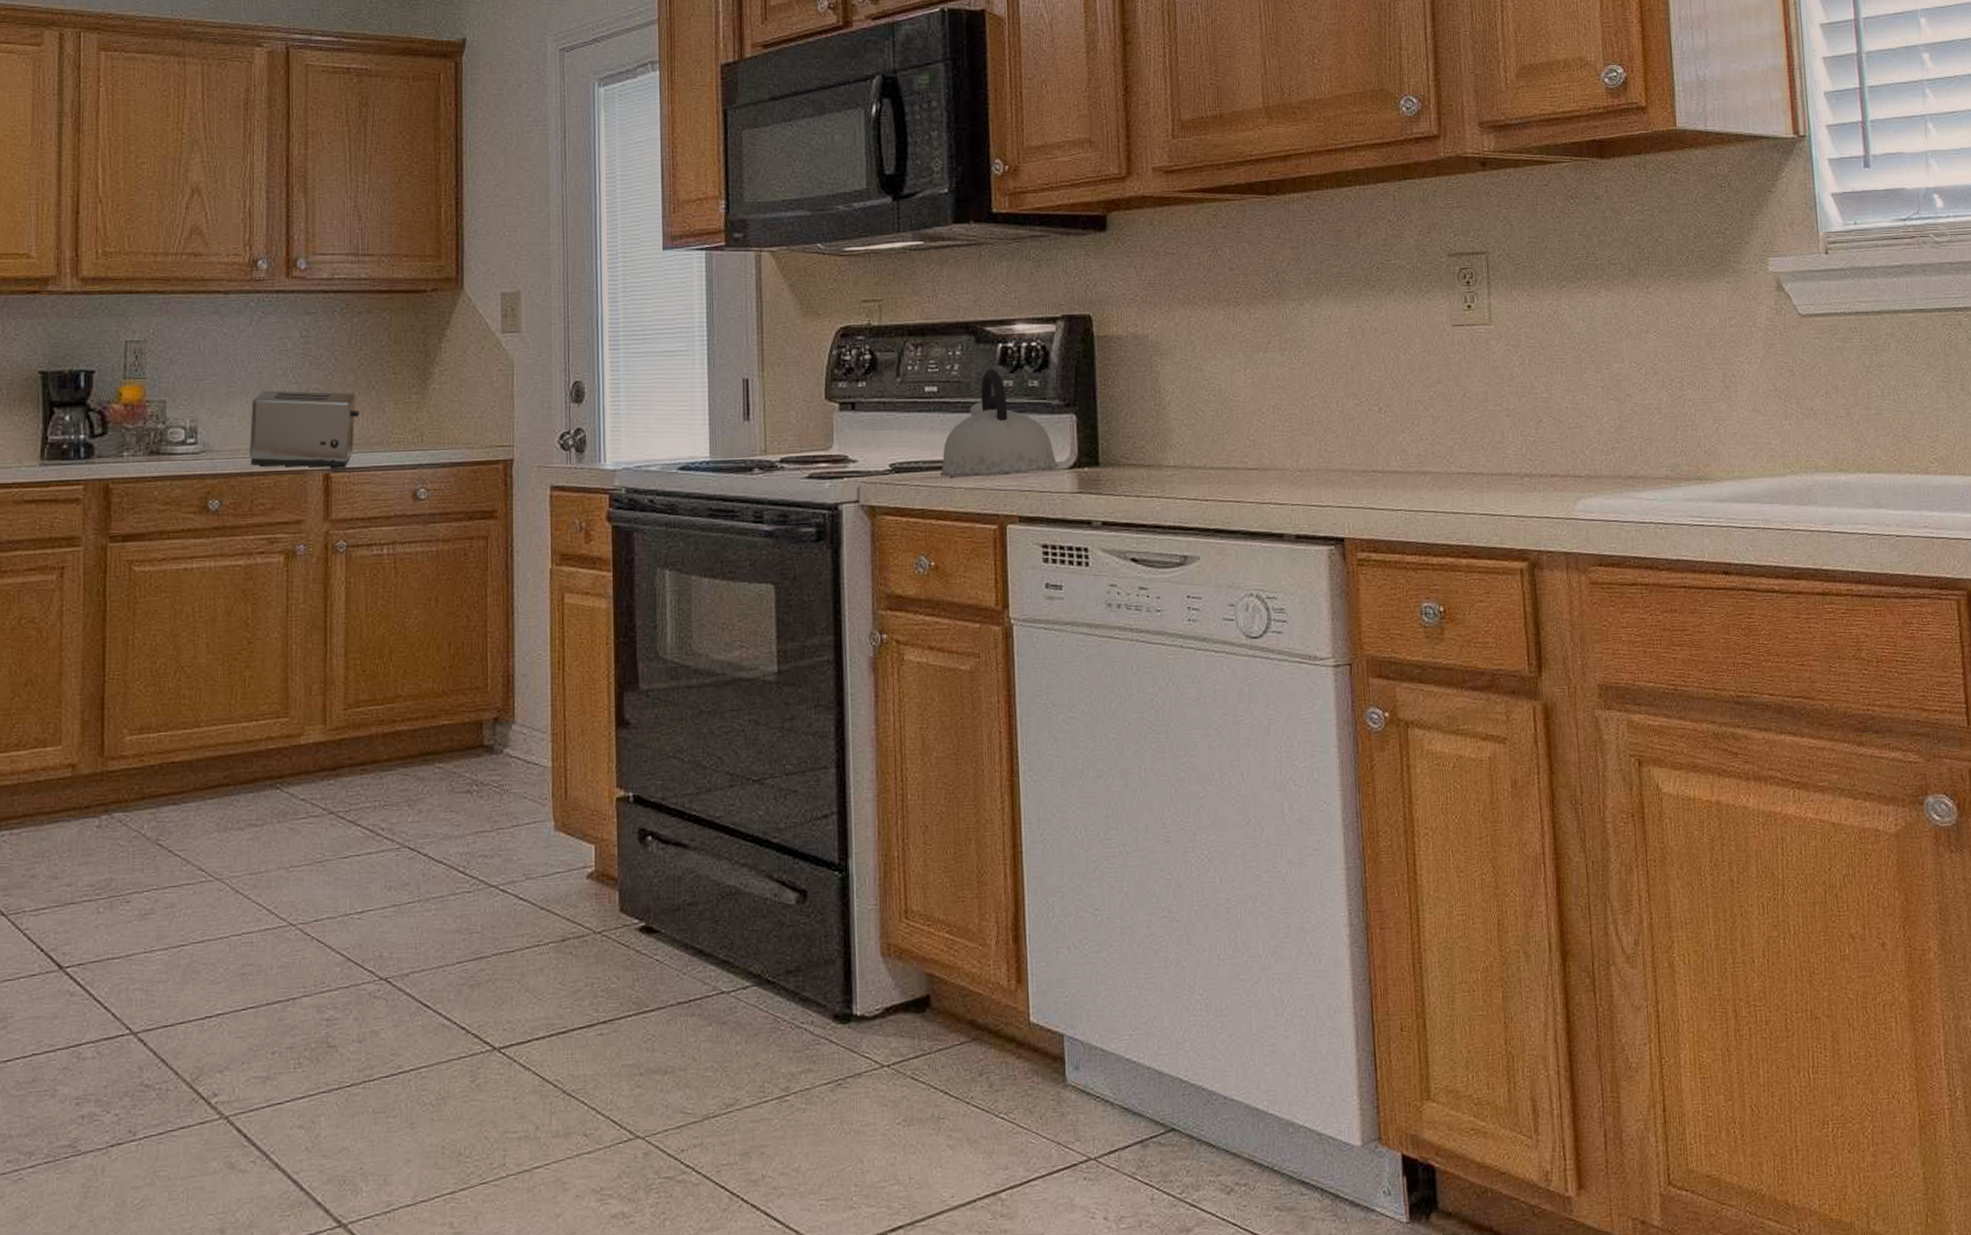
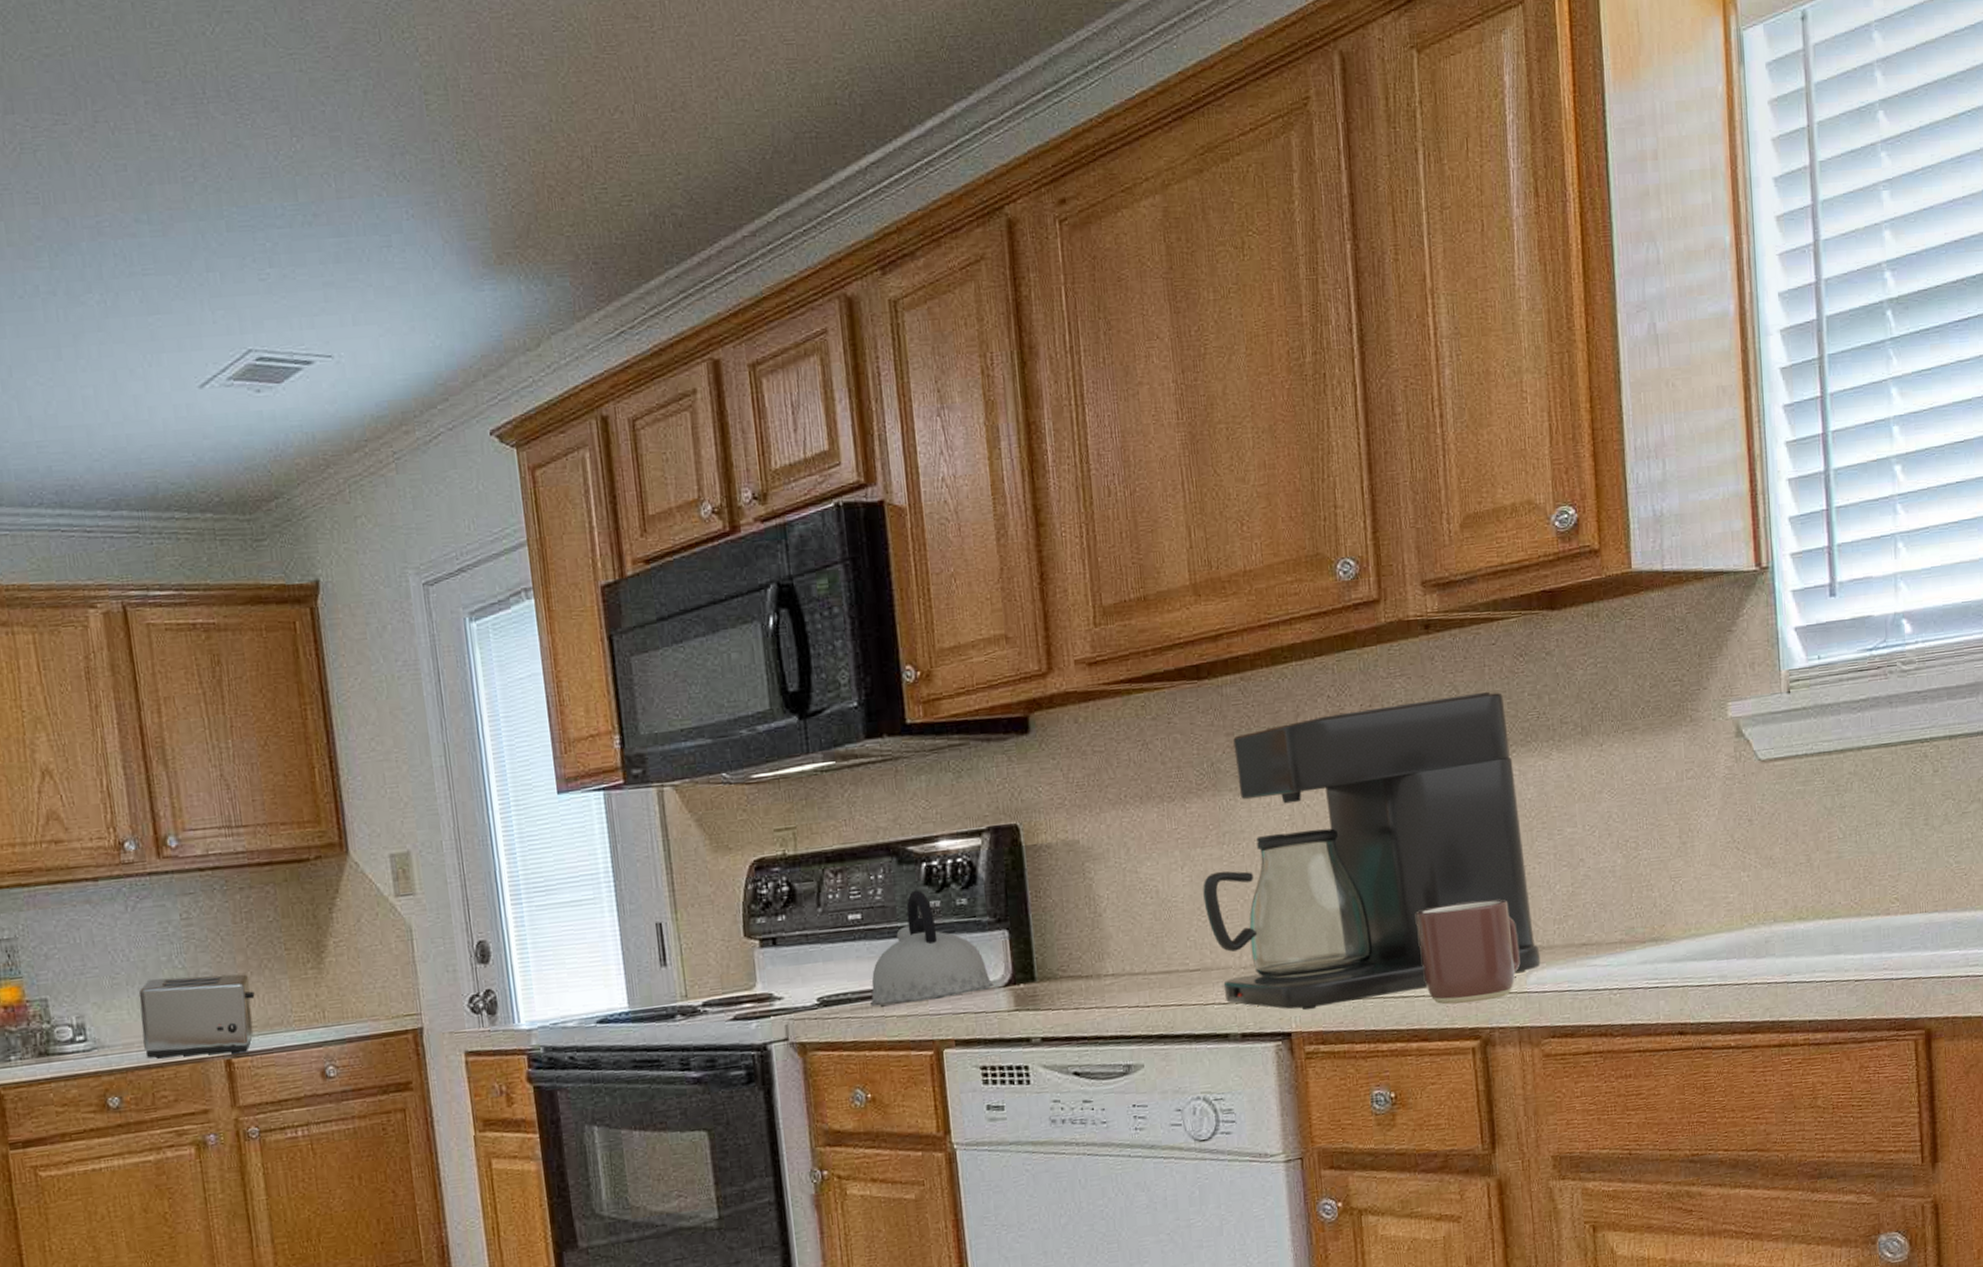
coffee maker: none [1264,229,1588,518] -> present [1203,692,1541,1011]
mug: none [1468,426,1568,525] -> present [1416,900,1520,1005]

